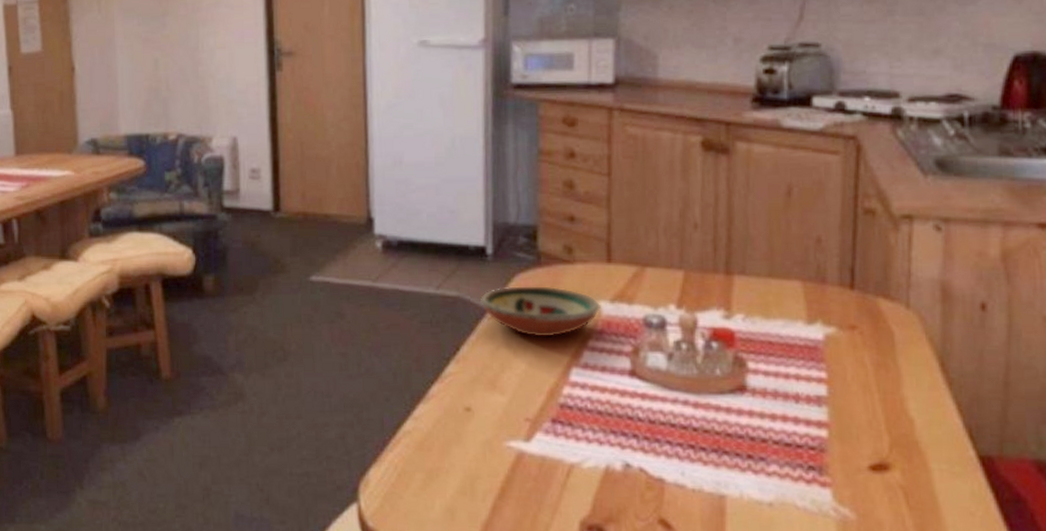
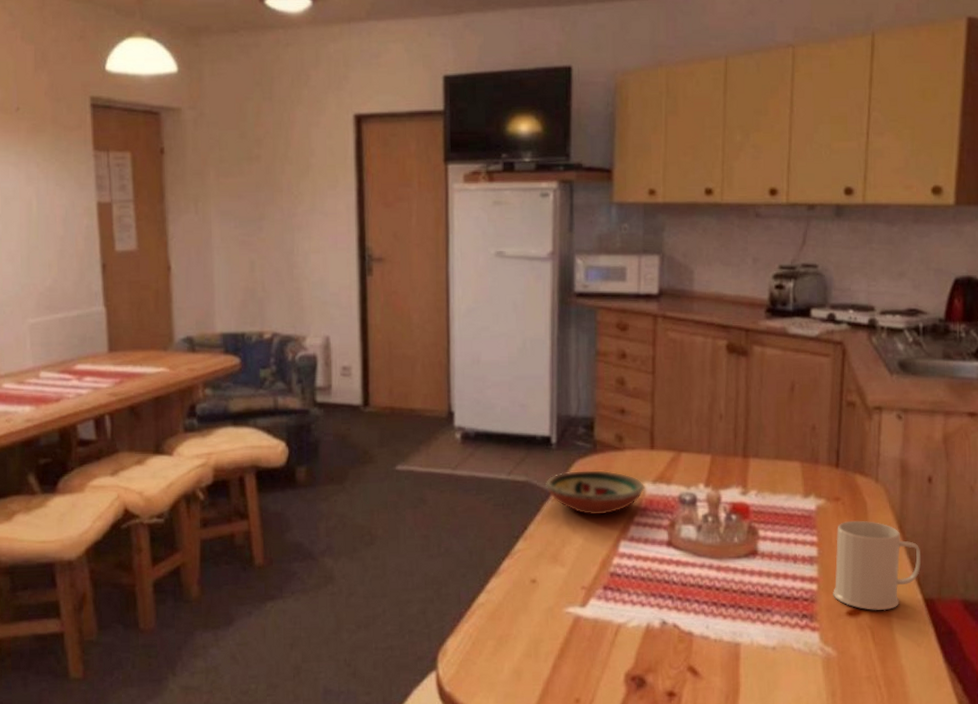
mug: none [849,354,973,468] -> present [833,520,921,611]

